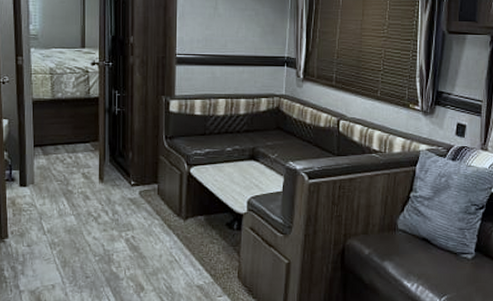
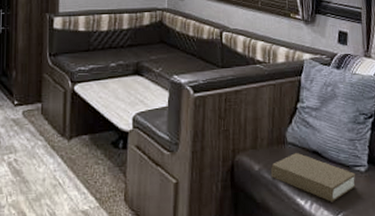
book: none [380,238,463,286] -> present [270,152,356,202]

